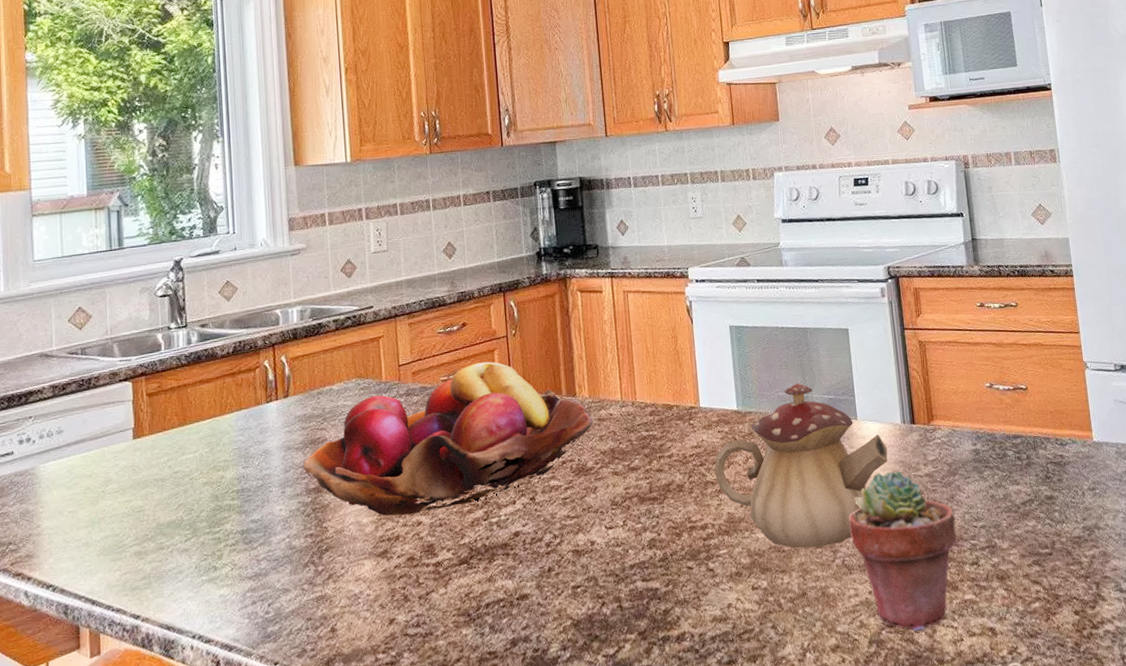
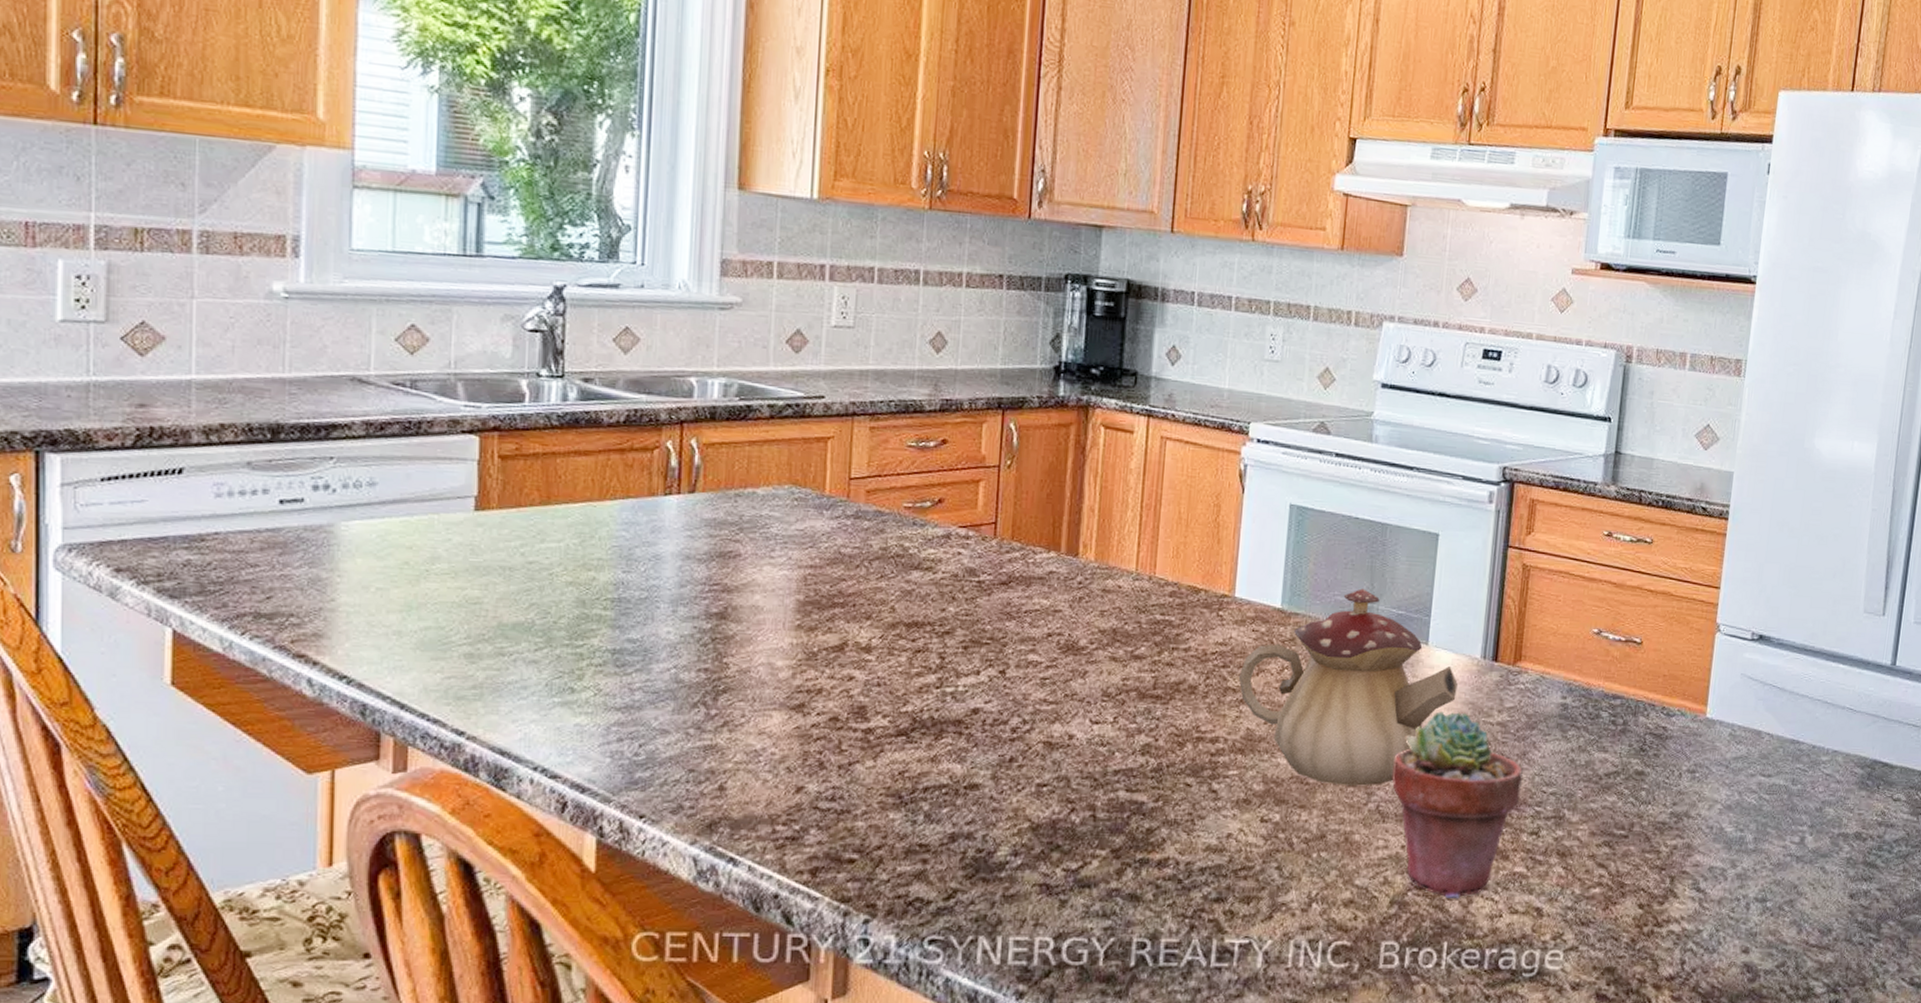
fruit basket: present [303,361,594,516] -> none [704,493,1096,666]

